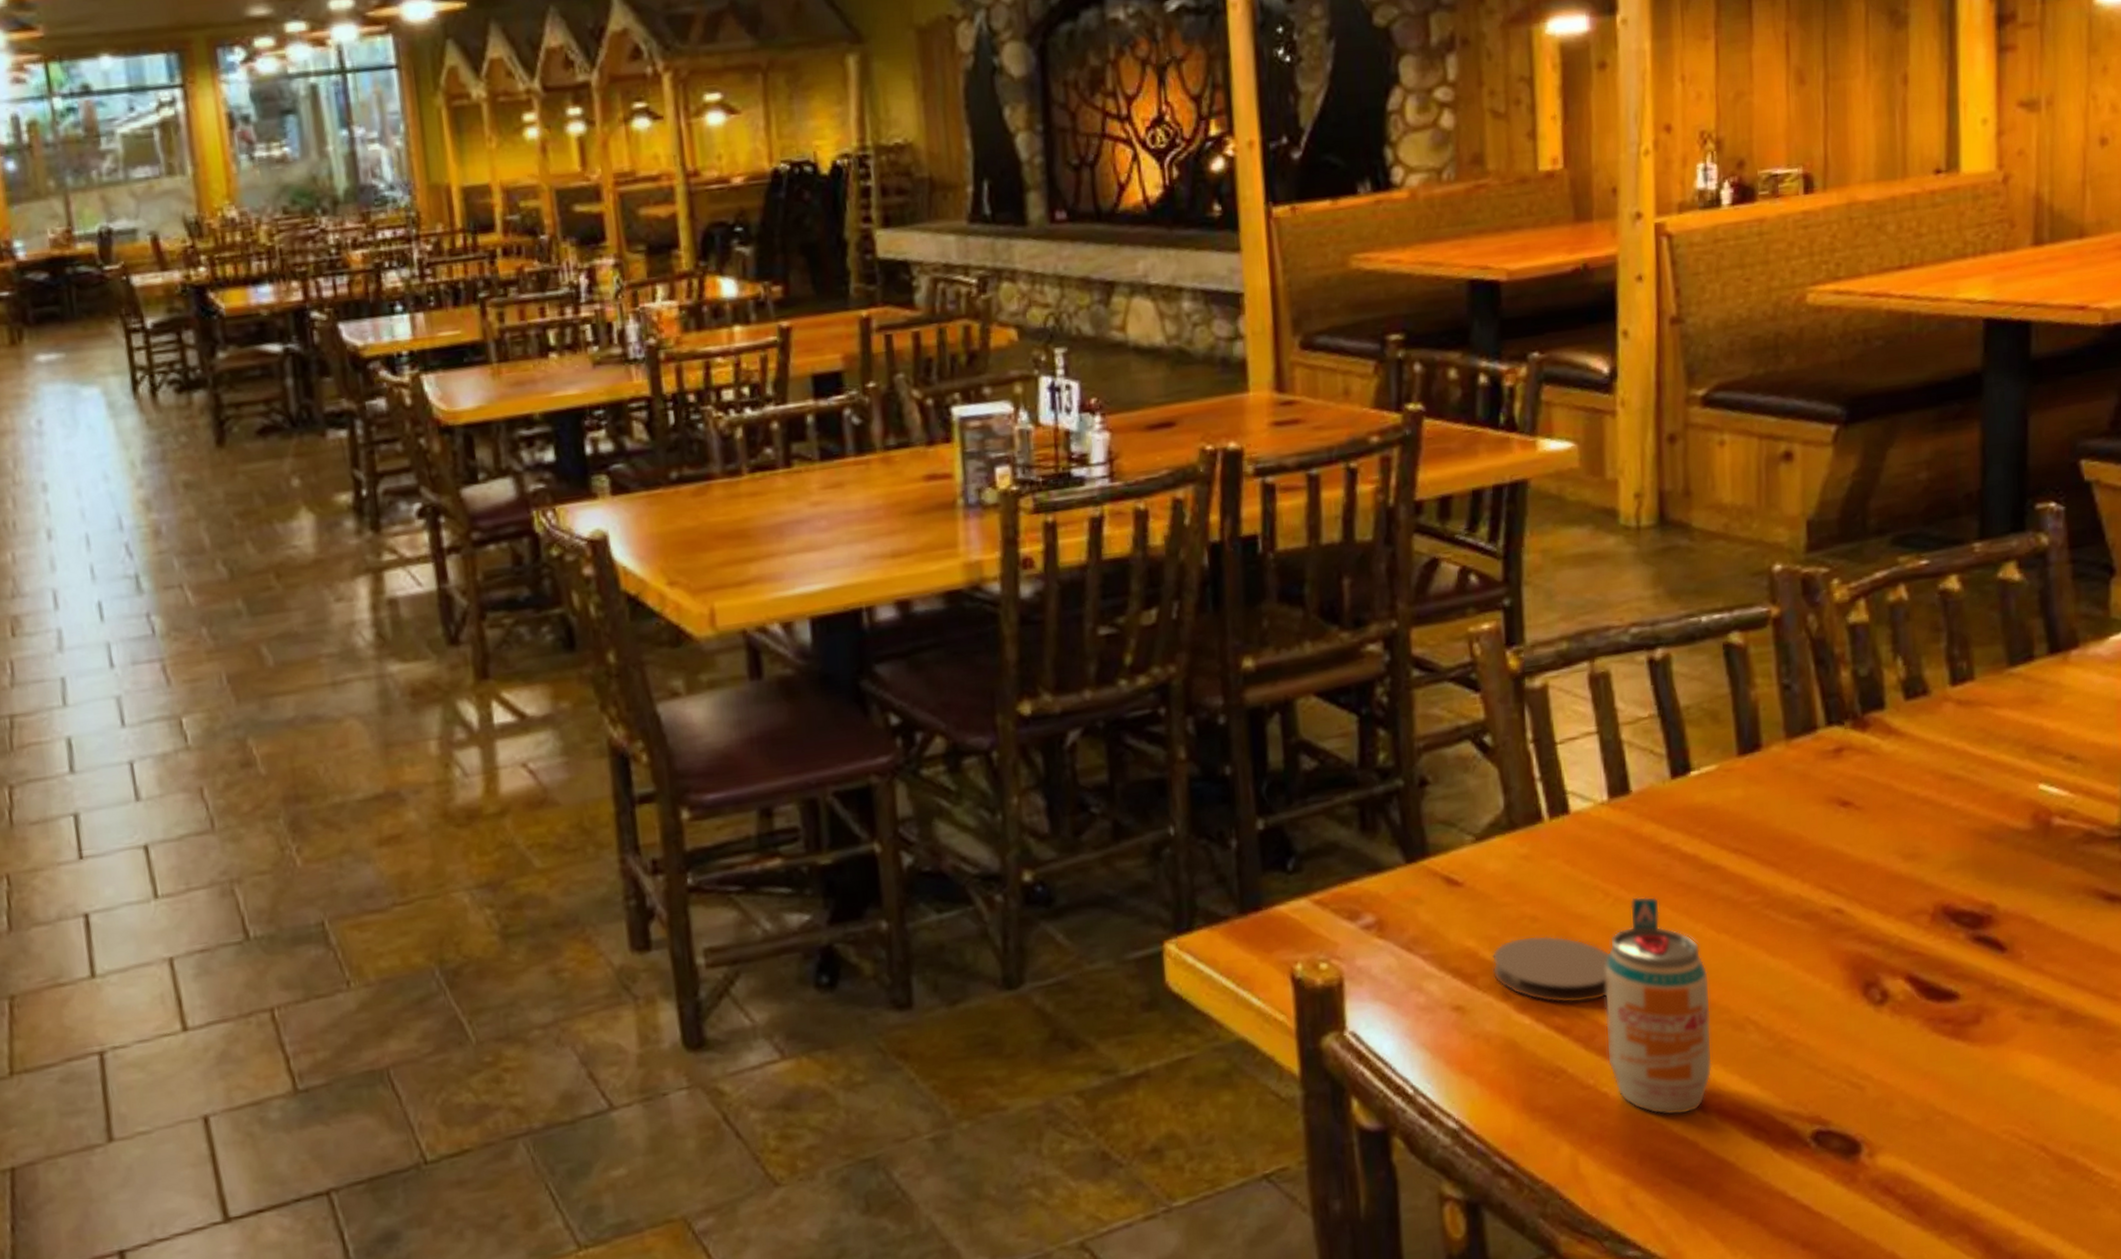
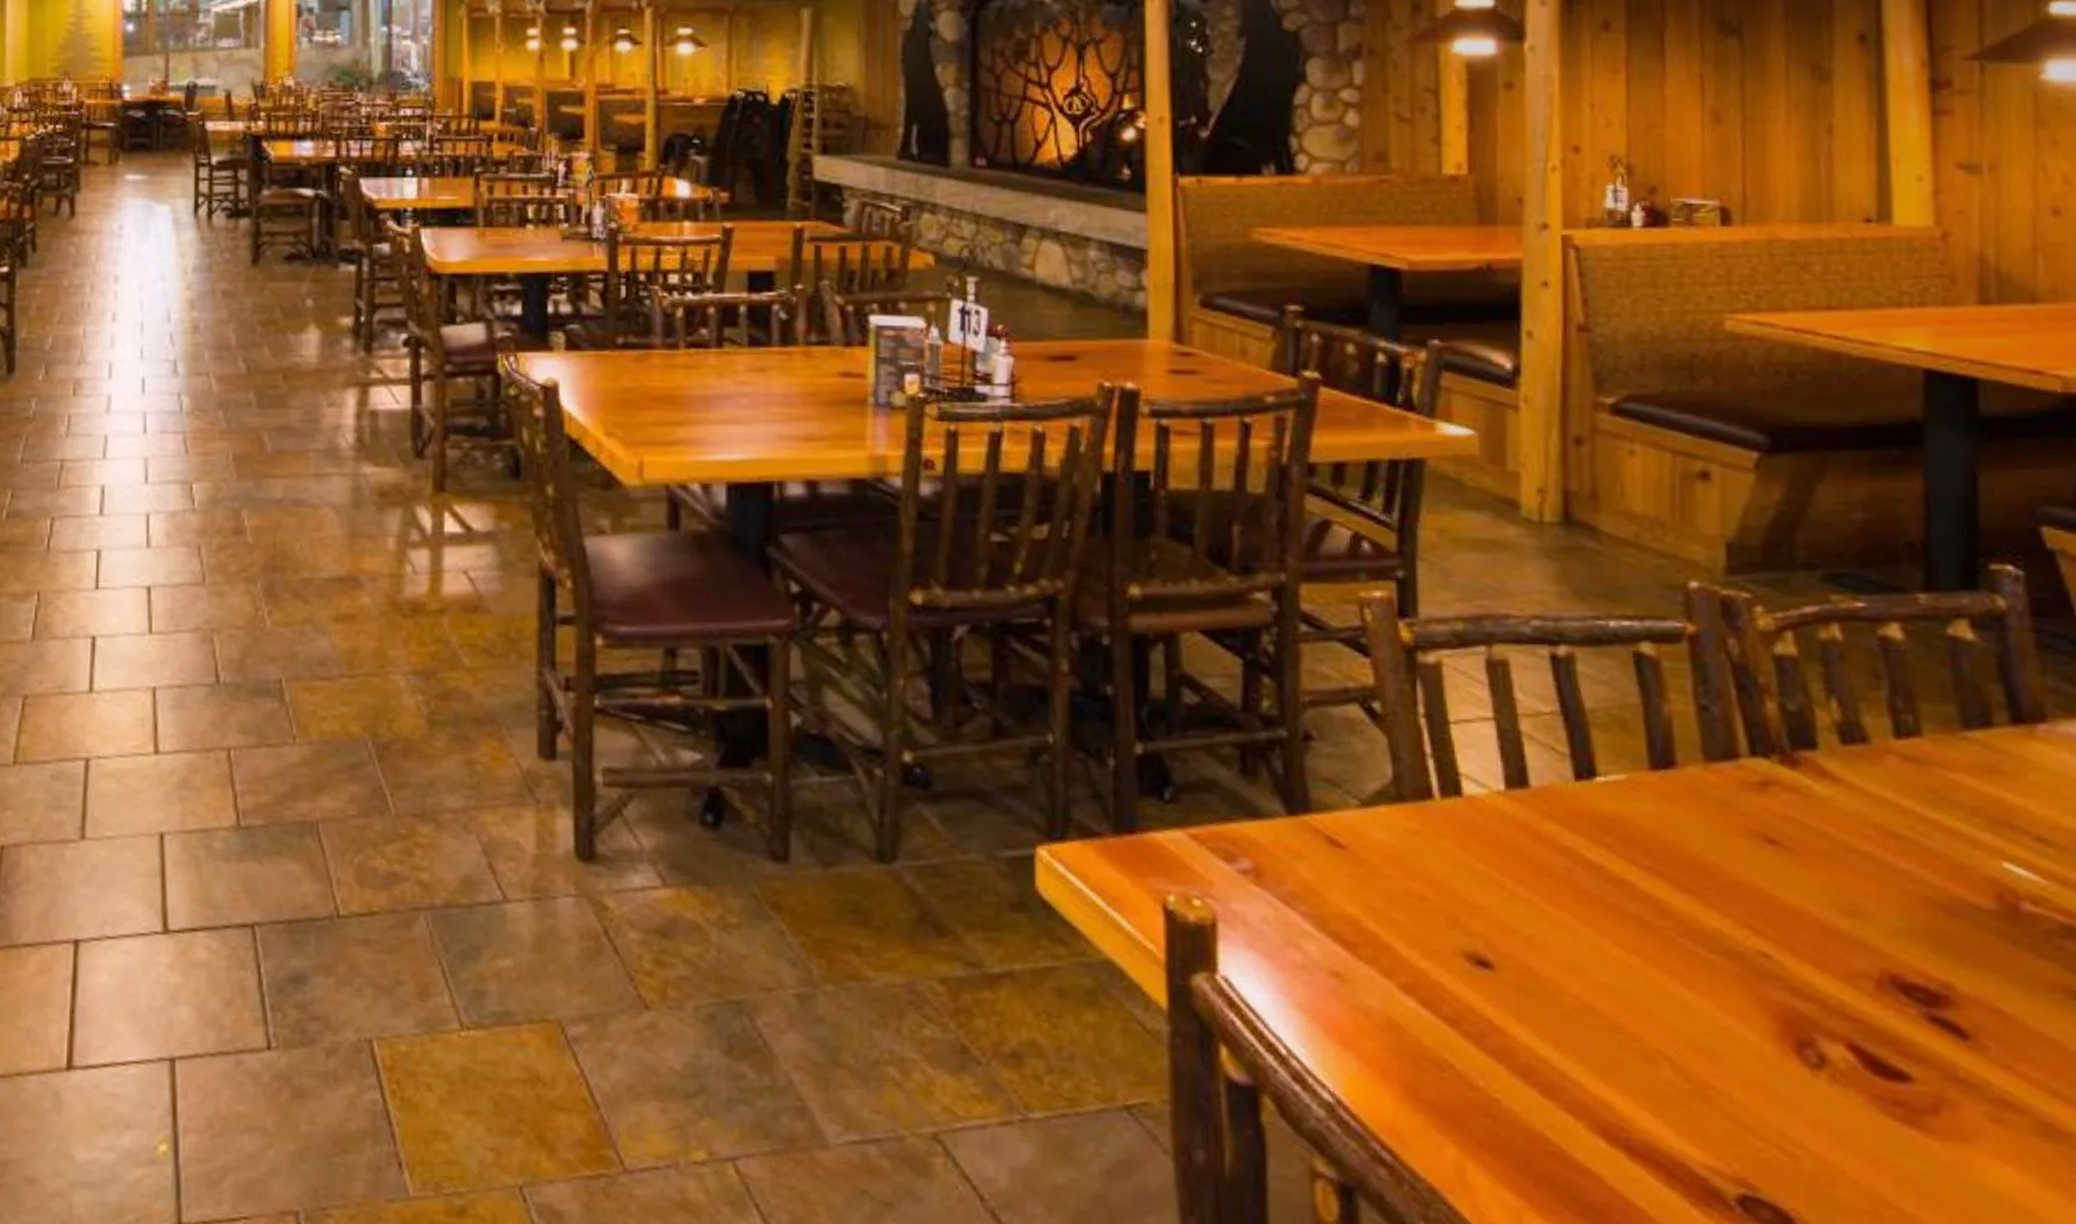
coaster: present [1491,935,1609,1004] -> none [1375,914,1504,998]
beverage can: present [1604,896,1712,1116] -> none [1498,896,1620,1142]

